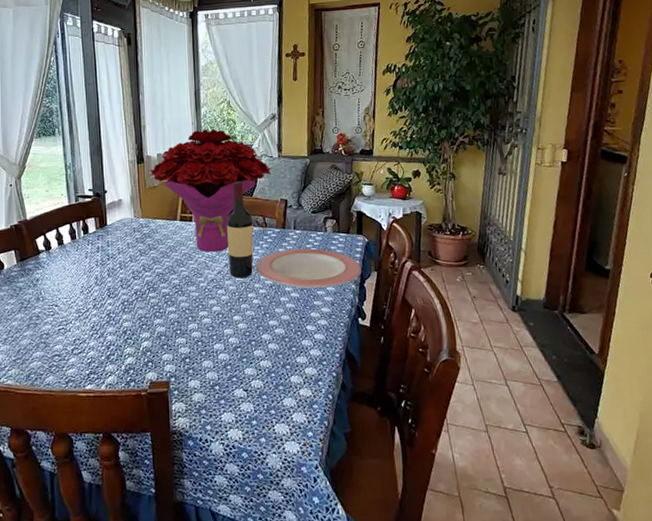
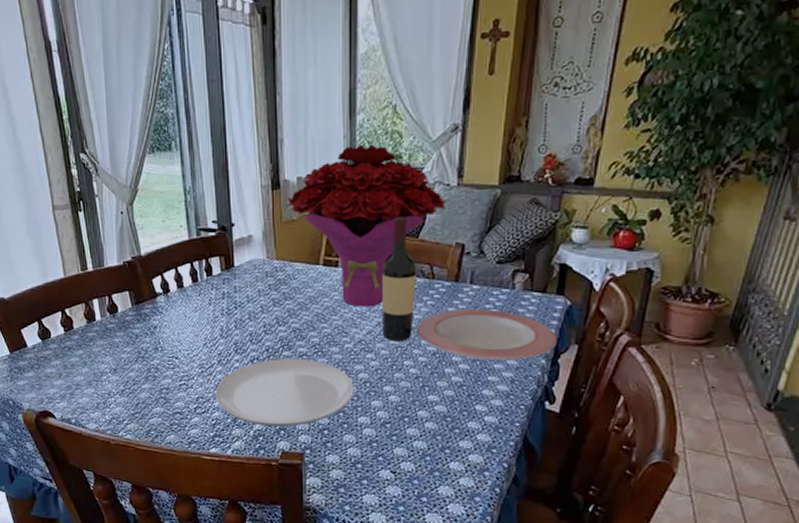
plate: none [90,298,209,361] -> present [215,359,354,428]

